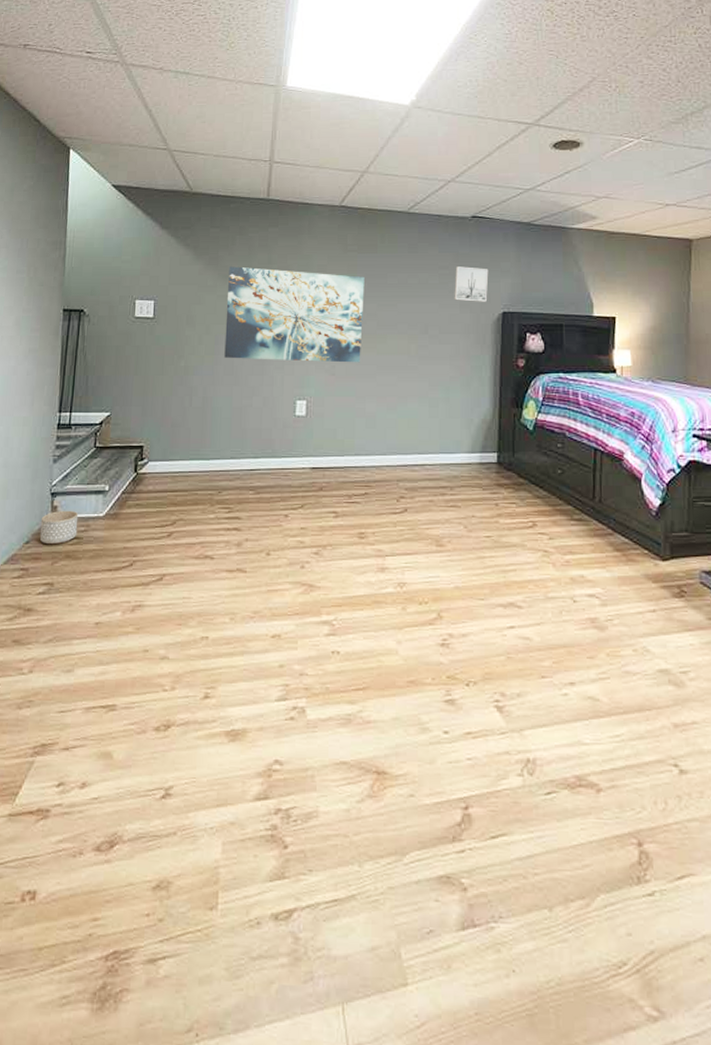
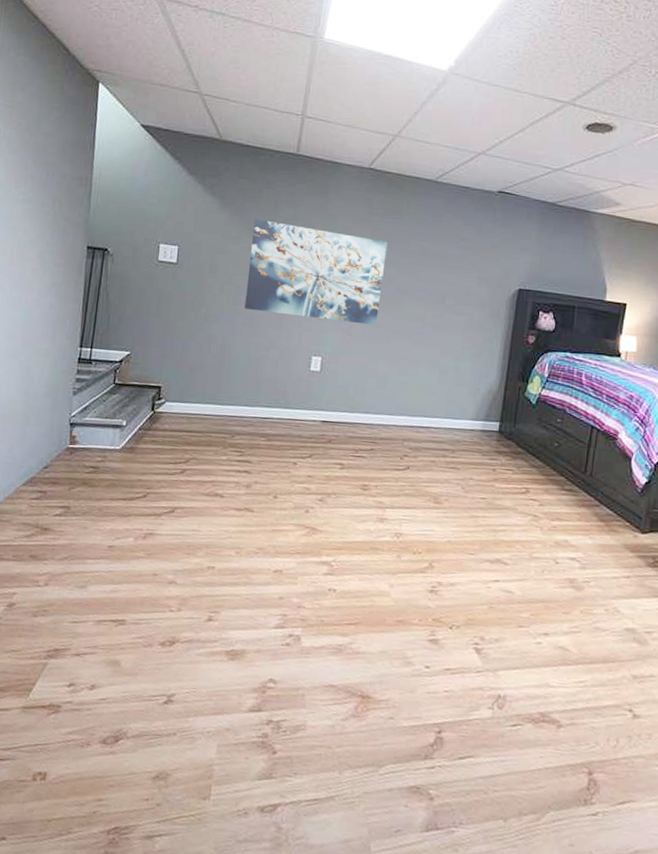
planter: present [40,510,79,545] -> none [58,440,96,472]
wall art: present [454,266,489,302] -> none [473,240,510,277]

